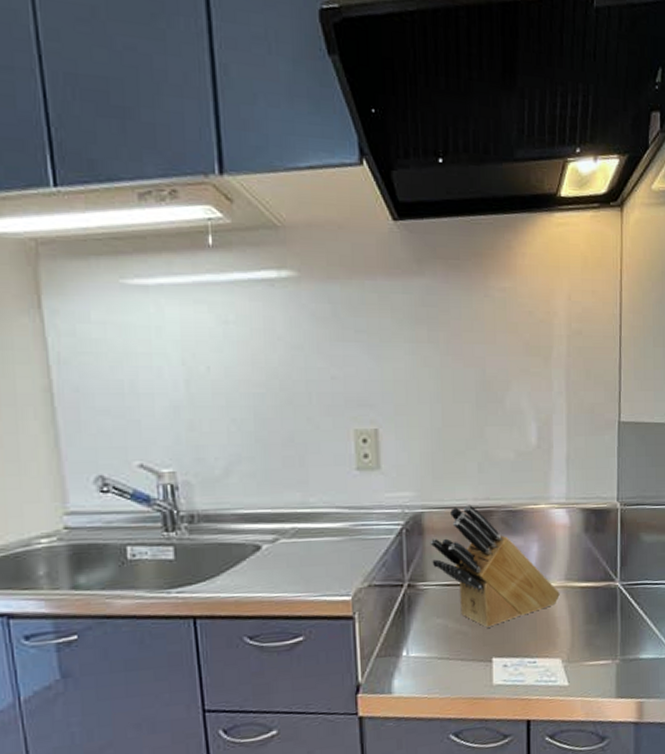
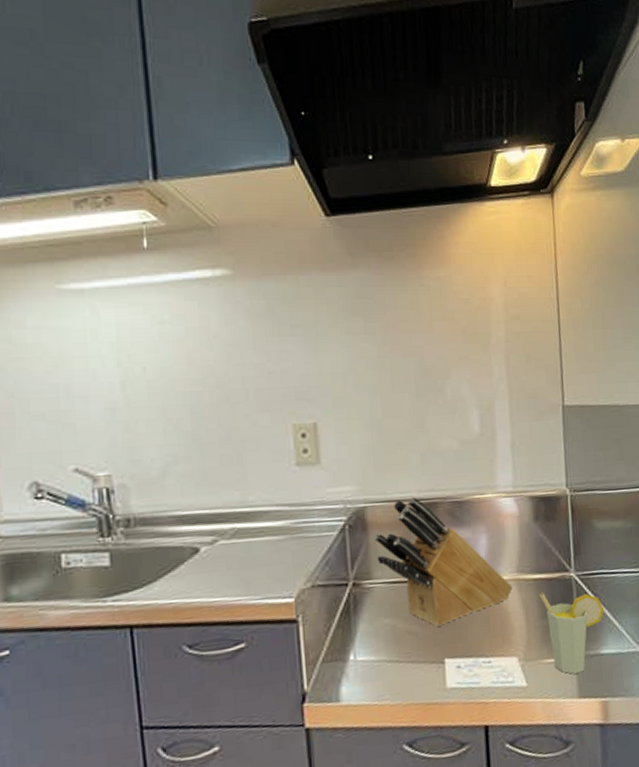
cup: none [585,599,646,676] -> present [539,592,605,674]

